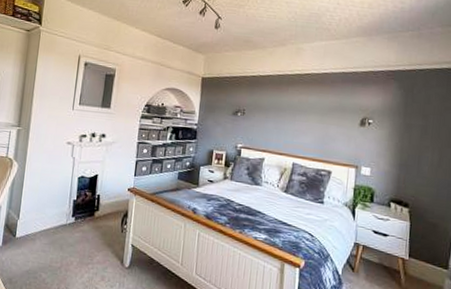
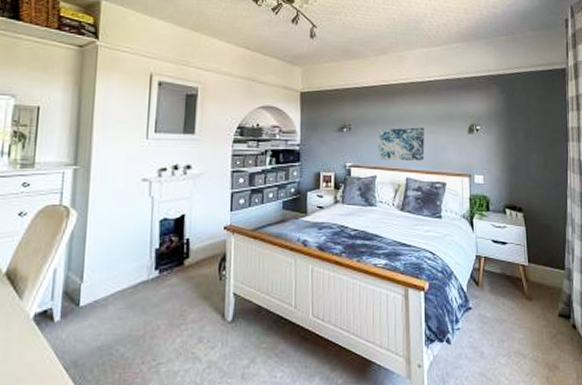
wall art: none [267,115,316,149] -> present [377,127,425,161]

